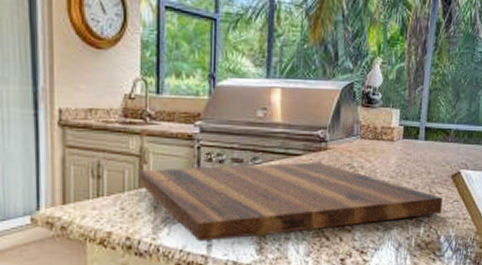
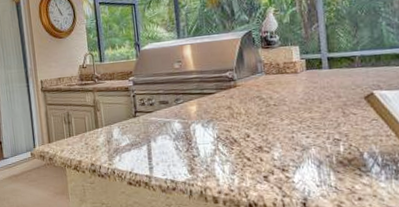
cutting board: present [140,162,443,241] -> none [95,97,360,165]

